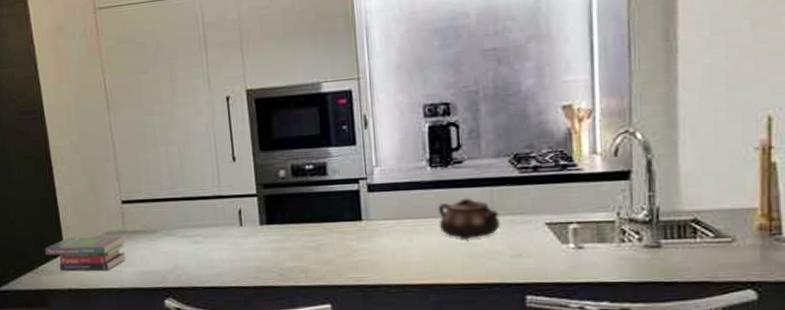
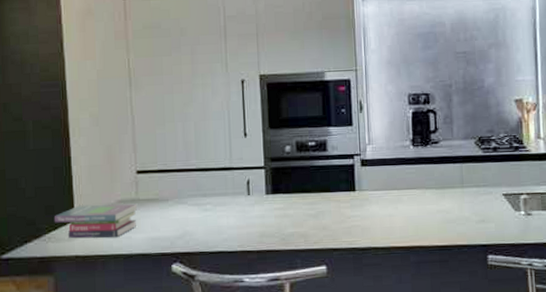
teapot: present [437,198,500,239] -> none [418,172,468,207]

